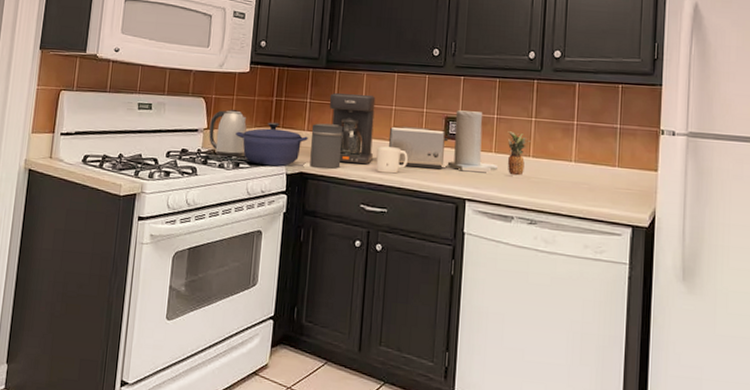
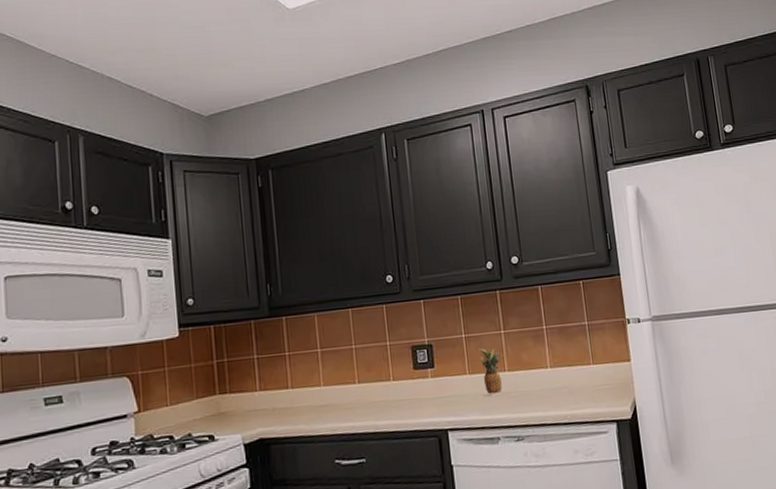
kettle: present [209,110,248,158] -> none [140,383,191,441]
cooking pot: present [236,122,308,167] -> none [175,388,263,442]
cylinder: present [310,123,343,170] -> none [264,377,305,432]
coffee maker: present [329,93,376,165] -> none [279,337,340,419]
mug: present [376,146,408,174] -> none [343,389,379,421]
toaster: present [389,125,449,170] -> none [353,359,419,409]
paper towel: present [447,110,499,174] -> none [421,334,476,401]

